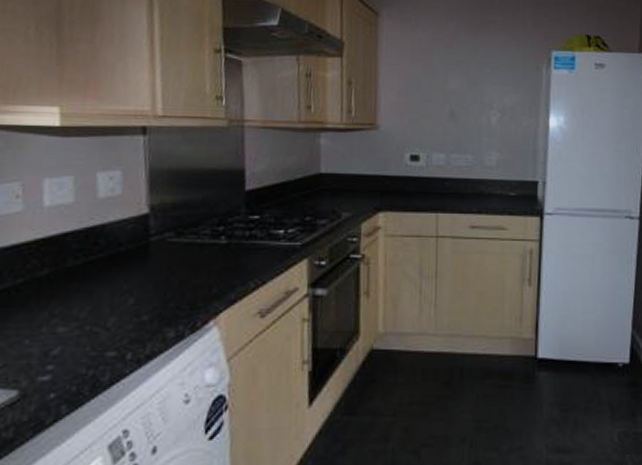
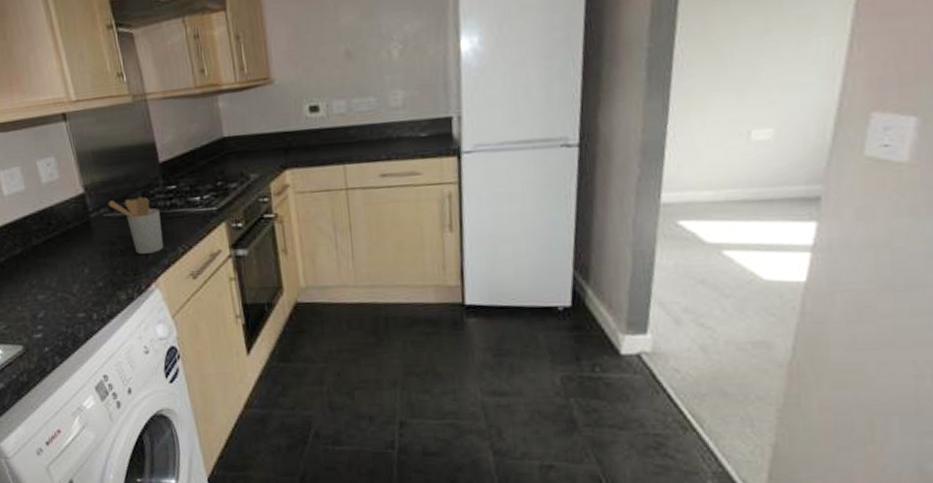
utensil holder: none [175,224,236,286] -> present [107,196,164,254]

